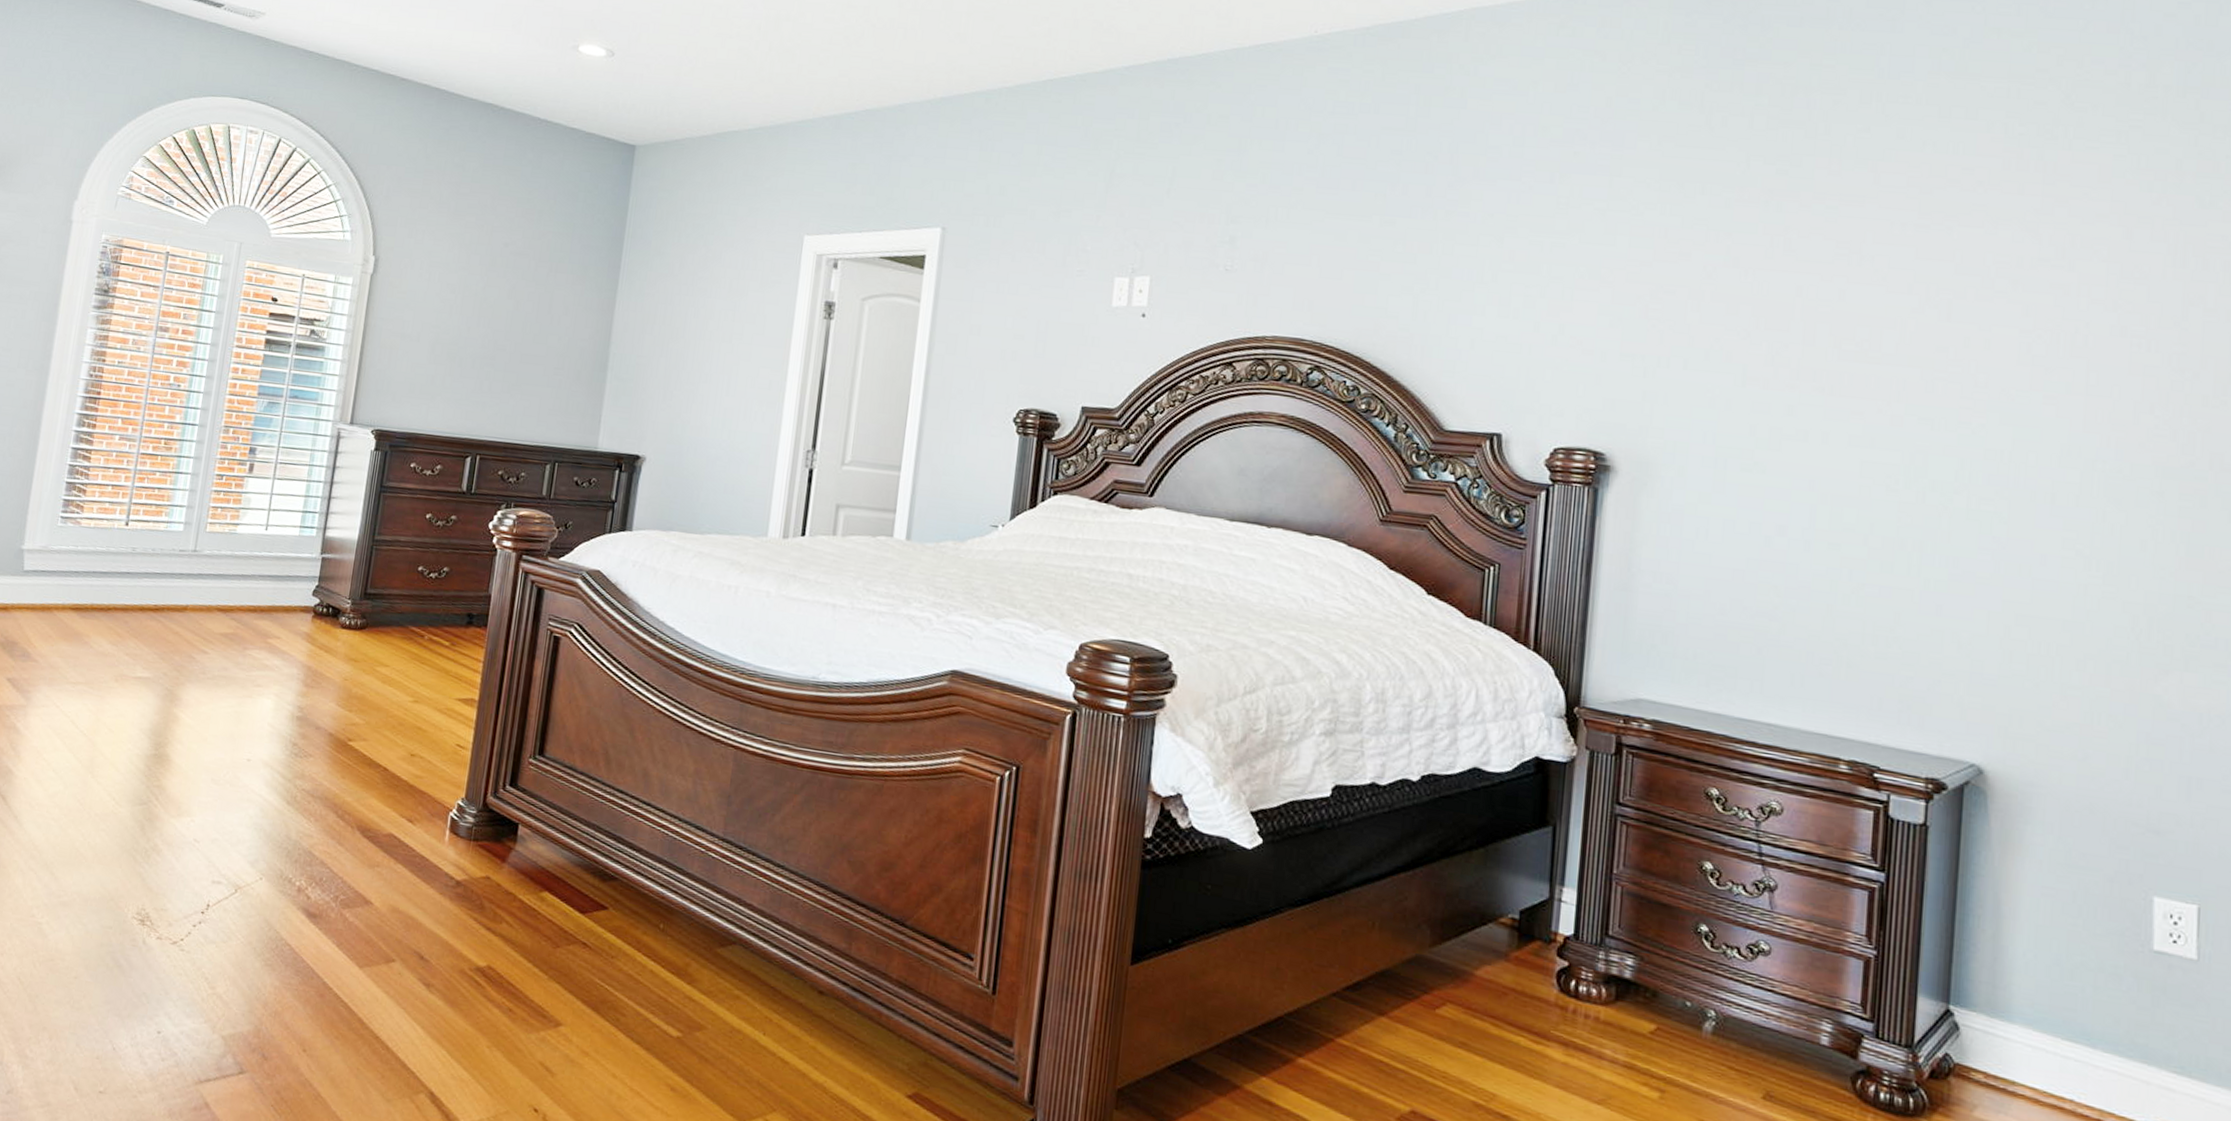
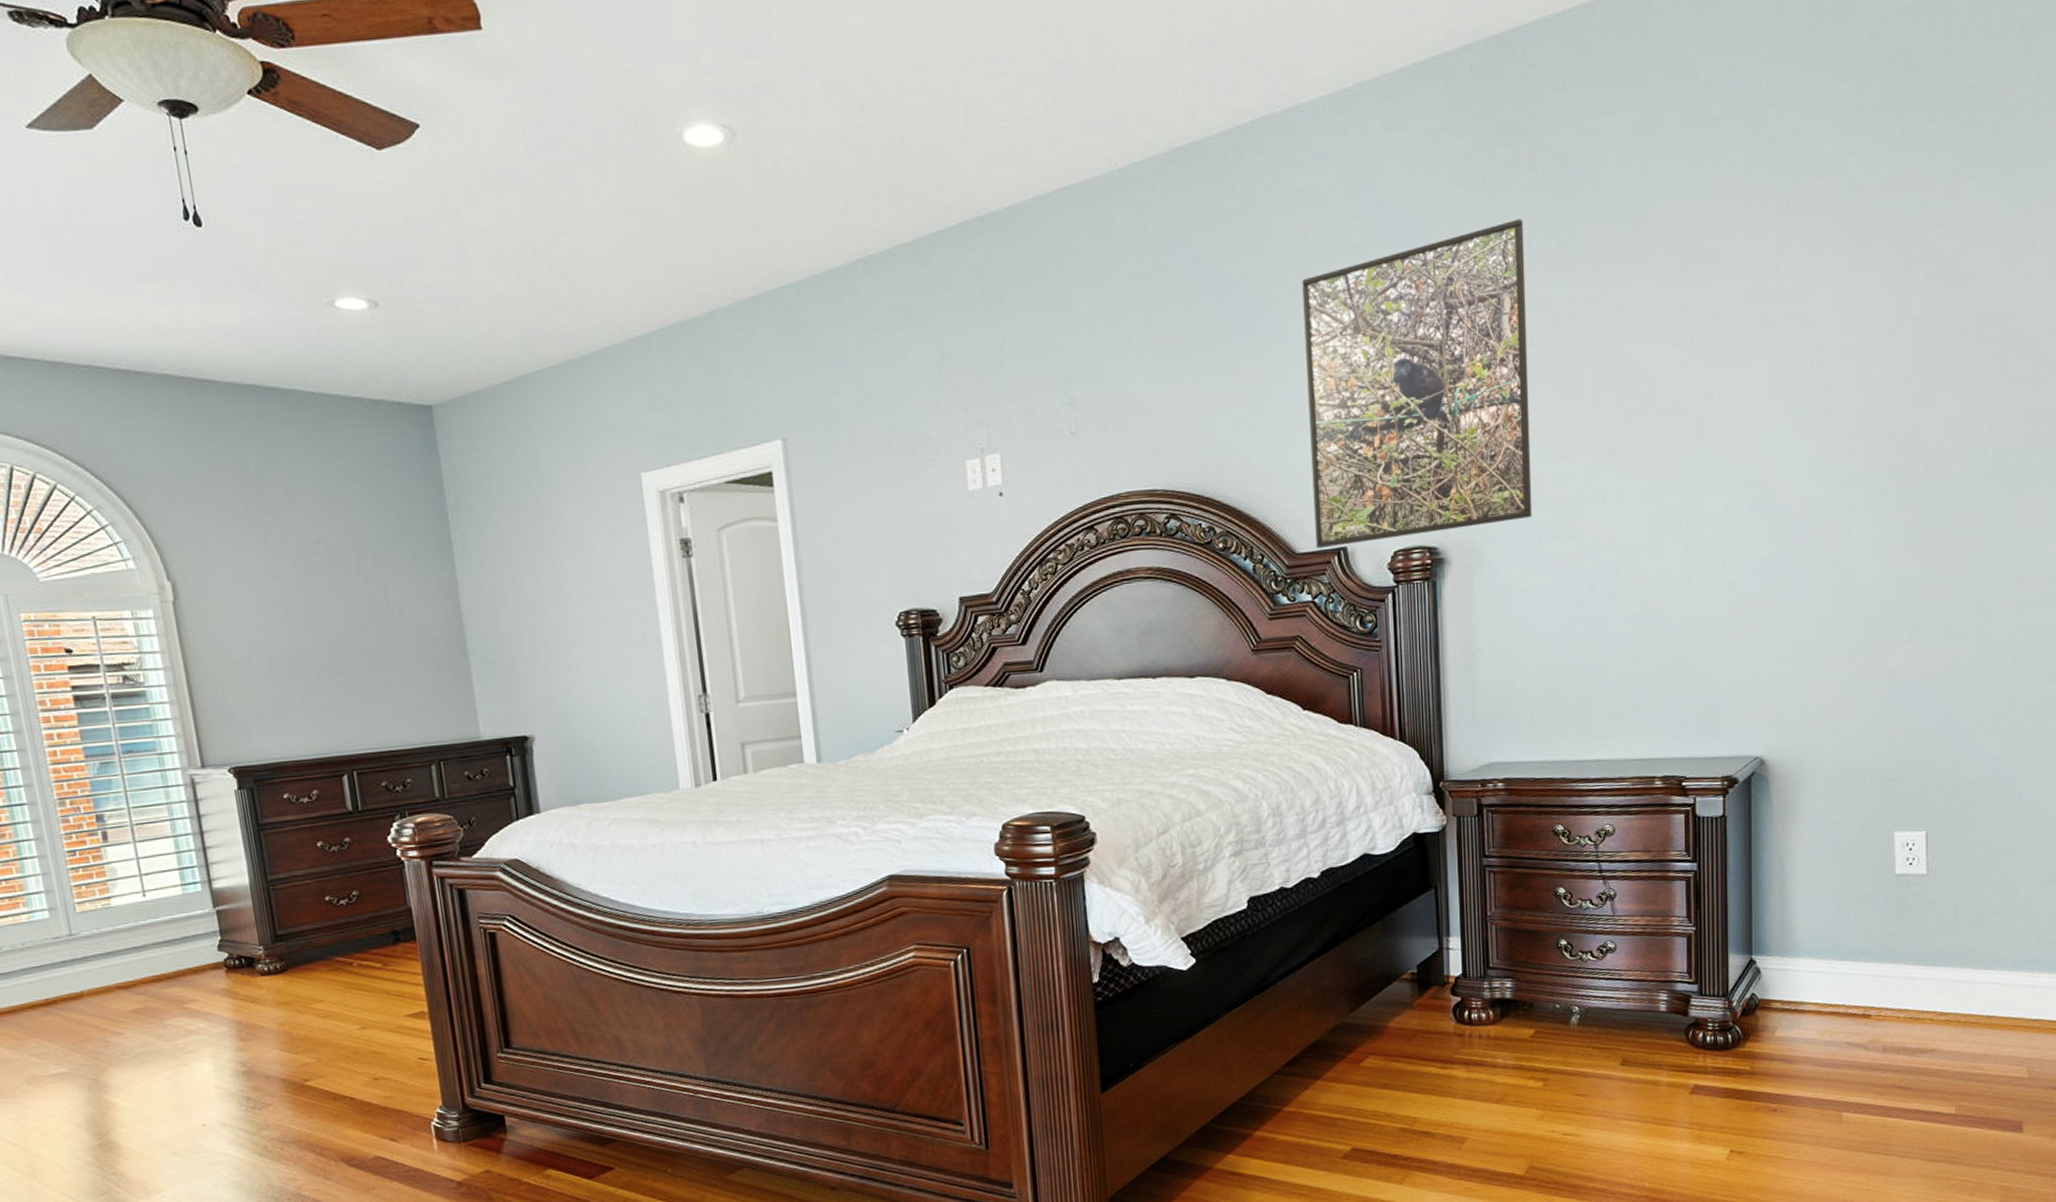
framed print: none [1467,139,1742,442] -> present [1302,218,1533,549]

